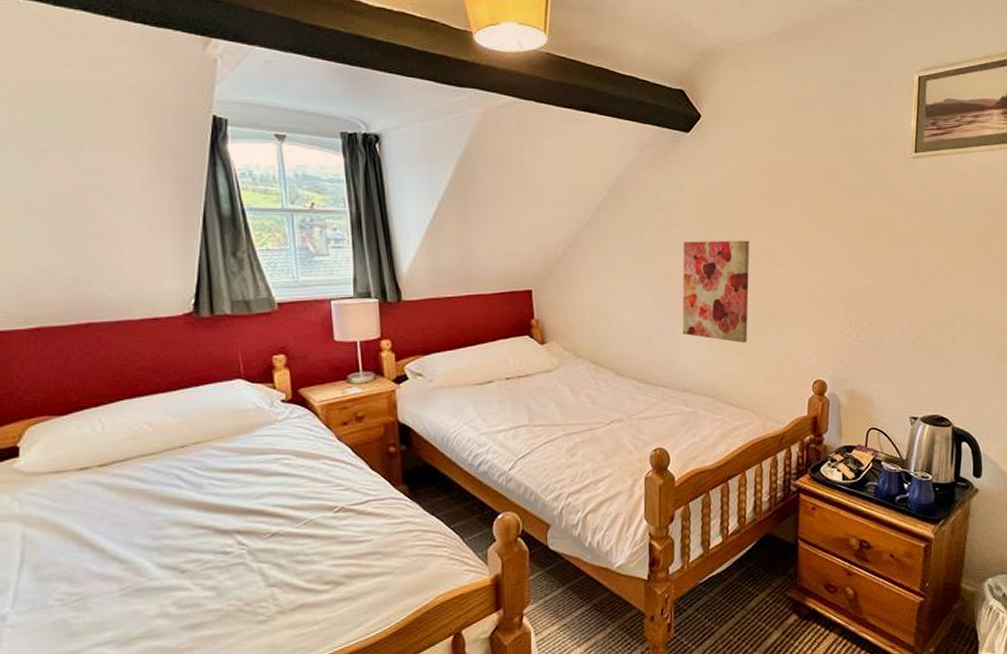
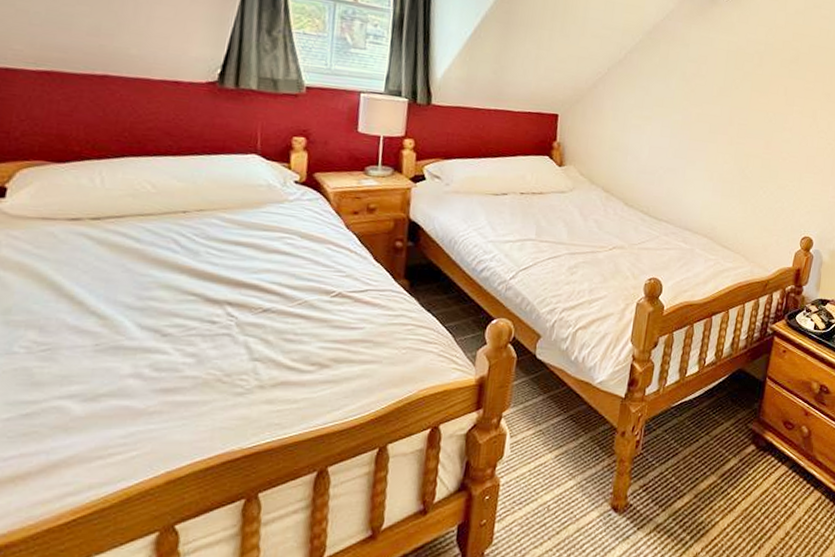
wall art: present [682,240,750,343] -> none [692,93,765,193]

